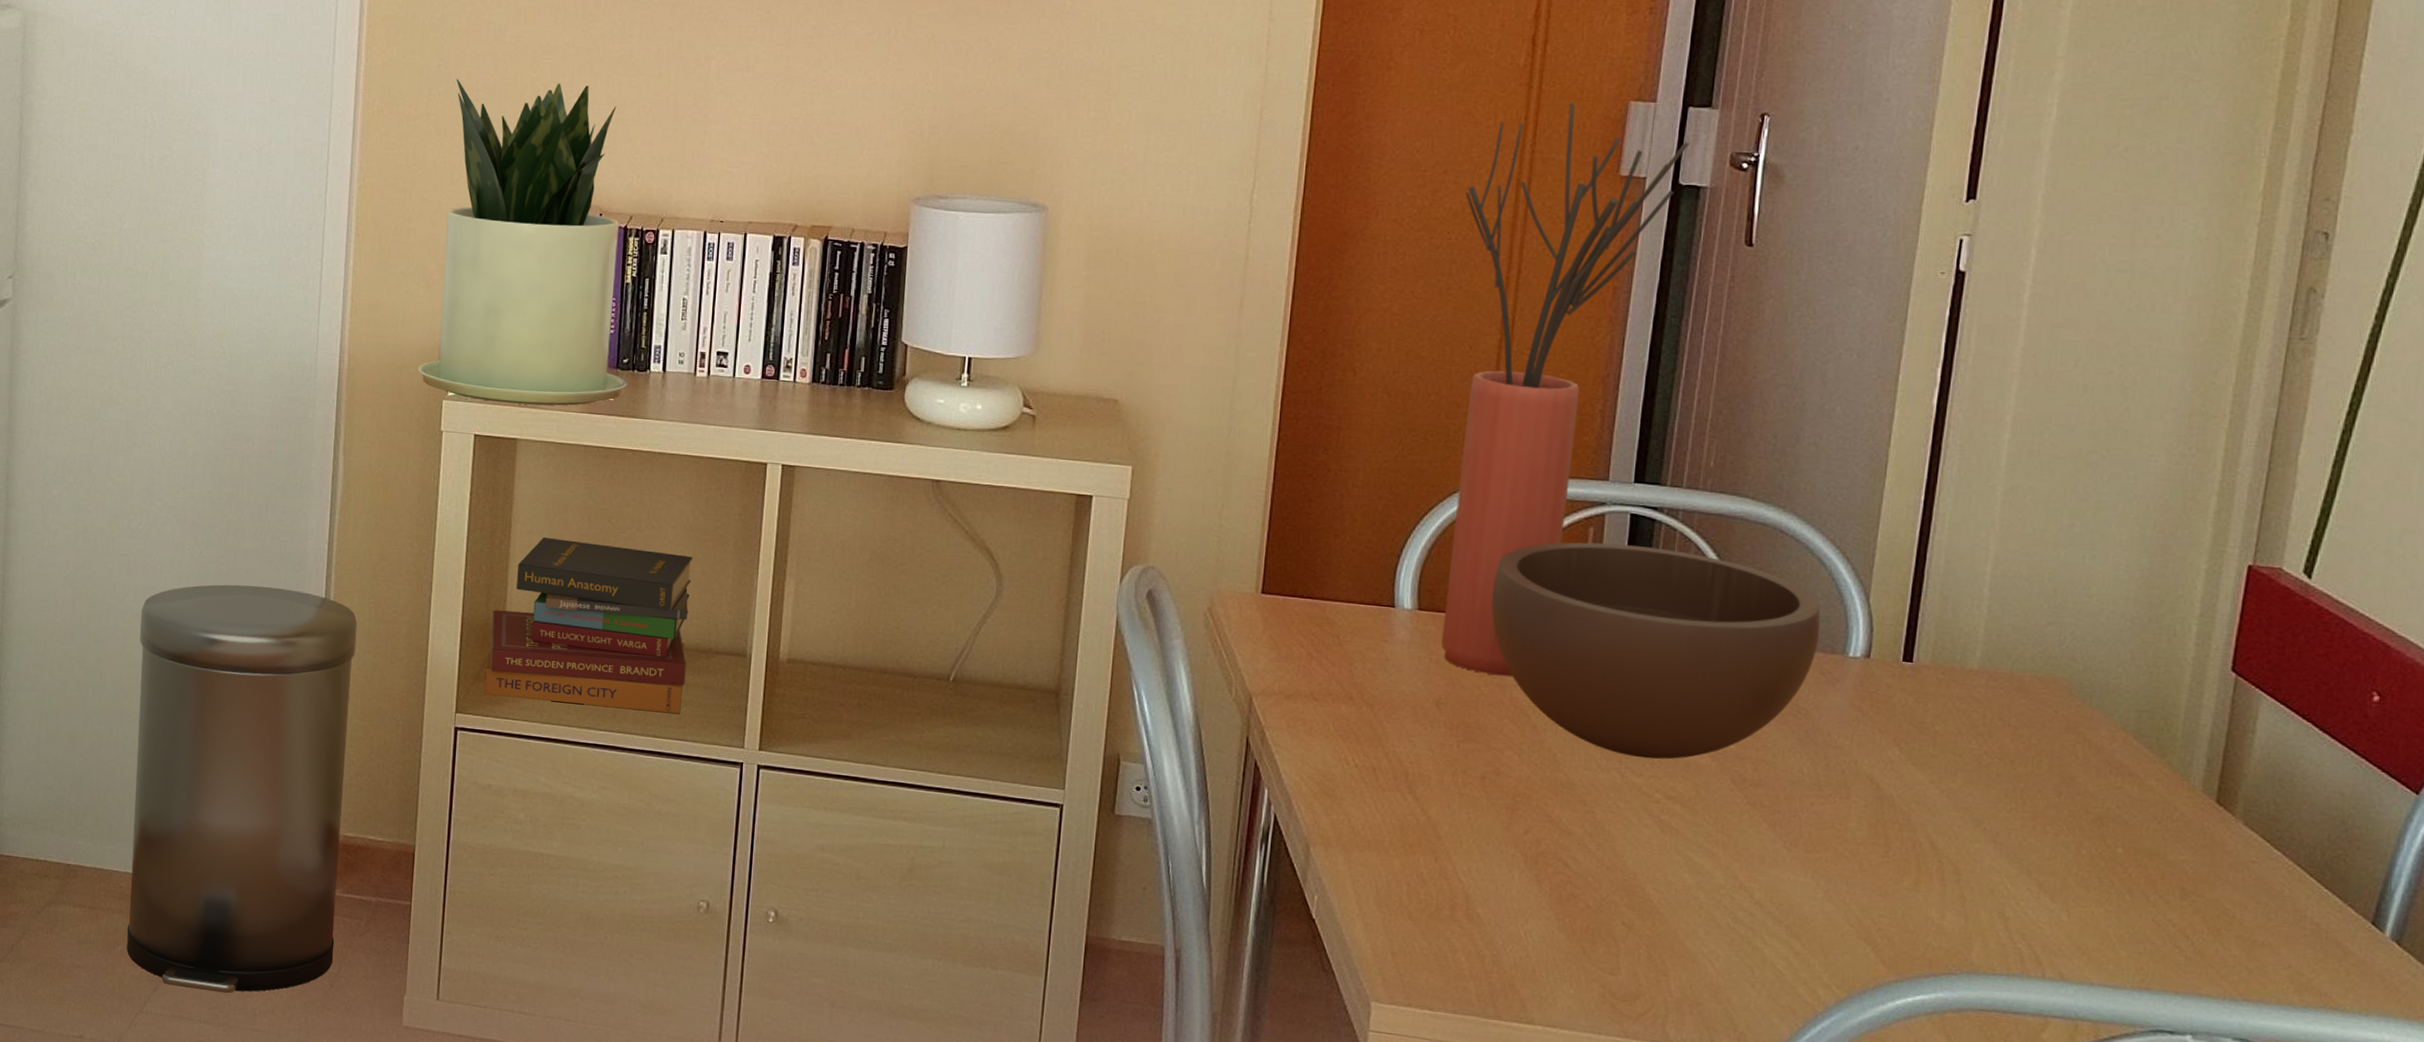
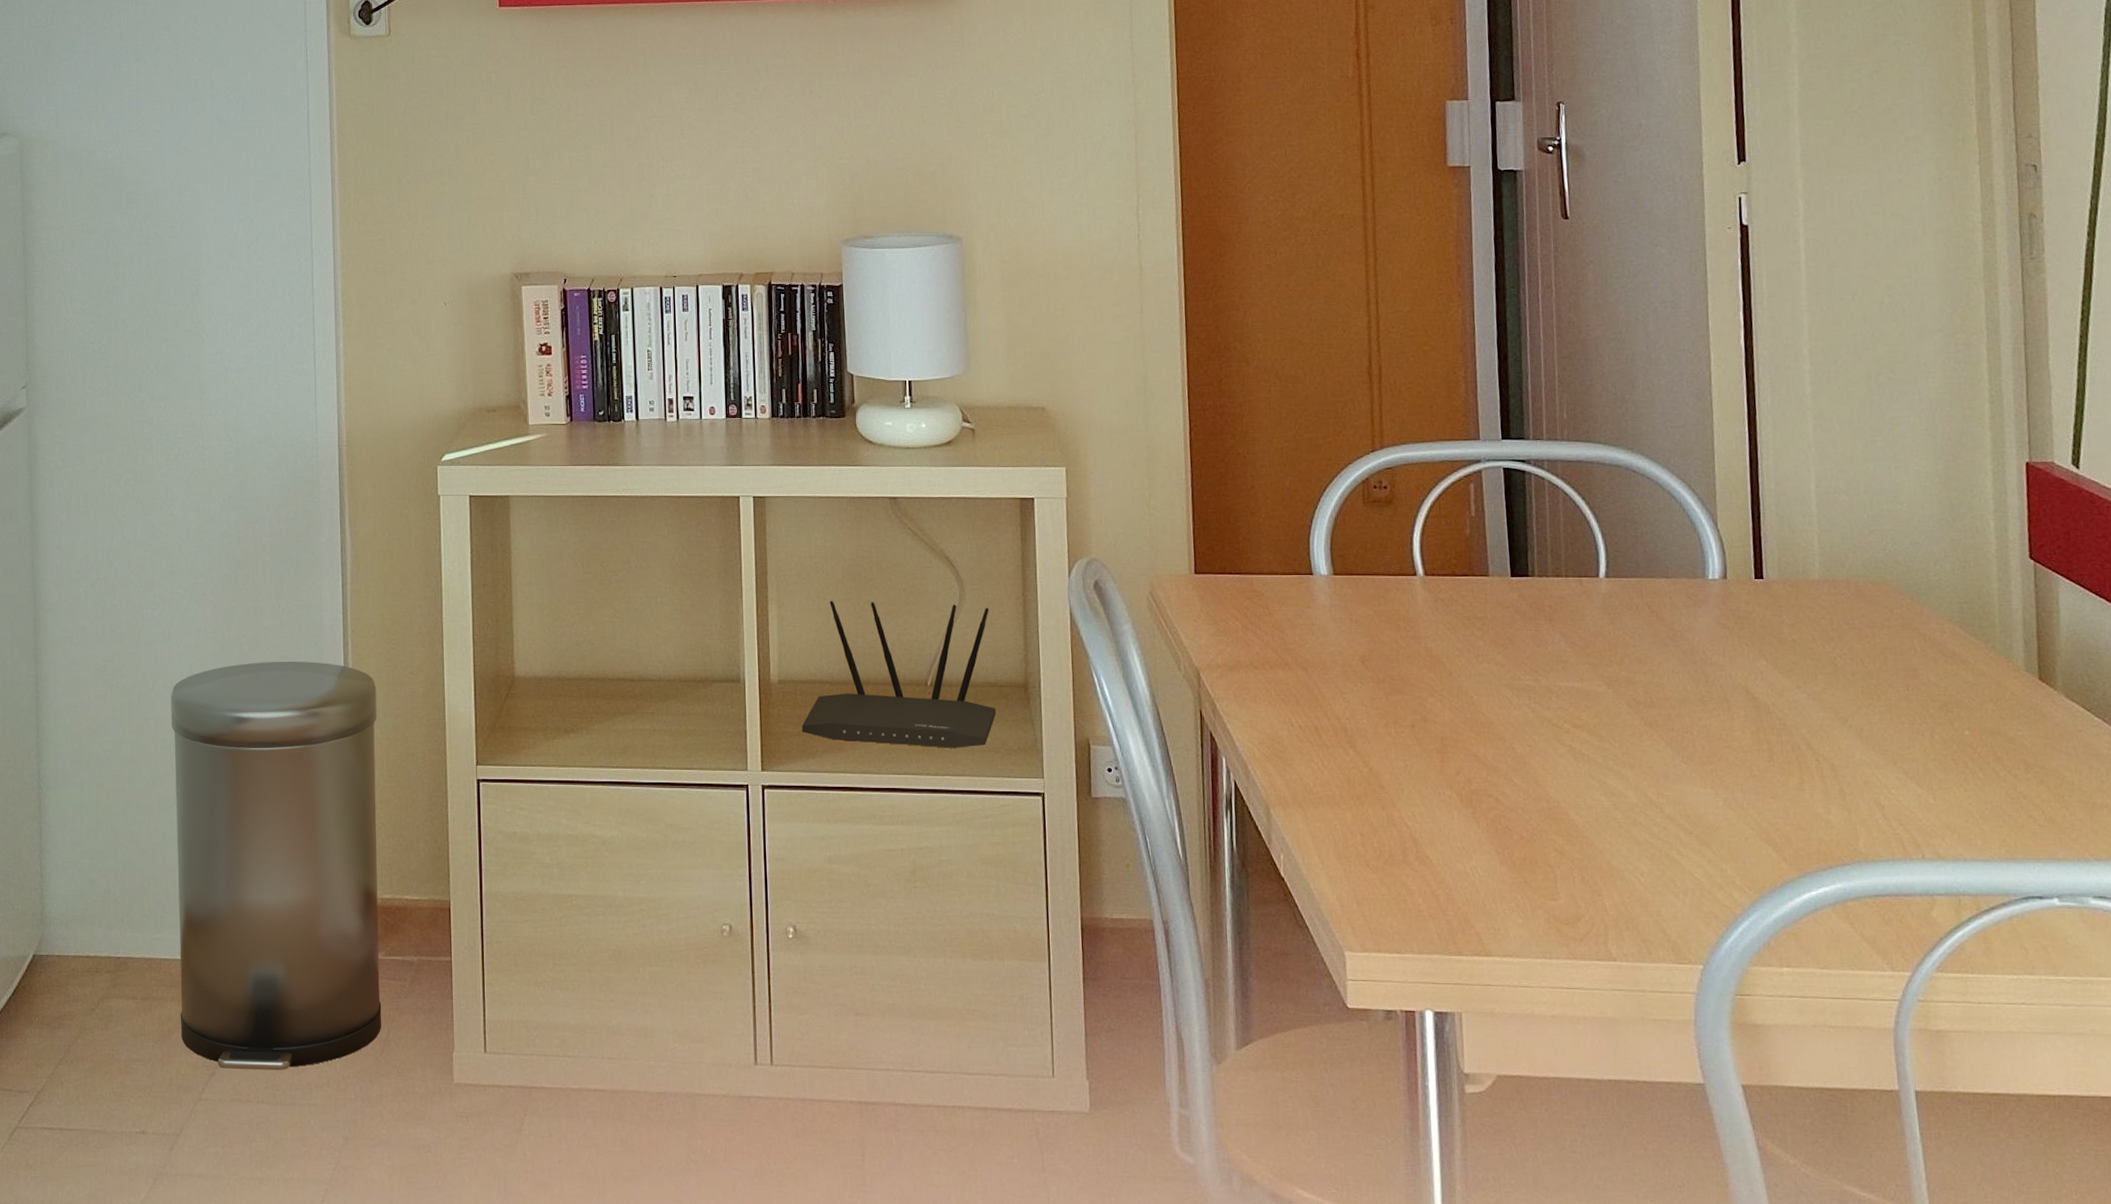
planter: present [417,79,628,406] -> none [411,163,605,463]
books: present [484,537,693,715] -> none [501,586,687,745]
wifi router: none [807,581,1027,750] -> present [801,600,997,748]
vase: present [1441,103,1689,676] -> none [1320,106,1501,628]
bowl: present [1491,542,1821,760] -> none [1395,496,1681,692]

